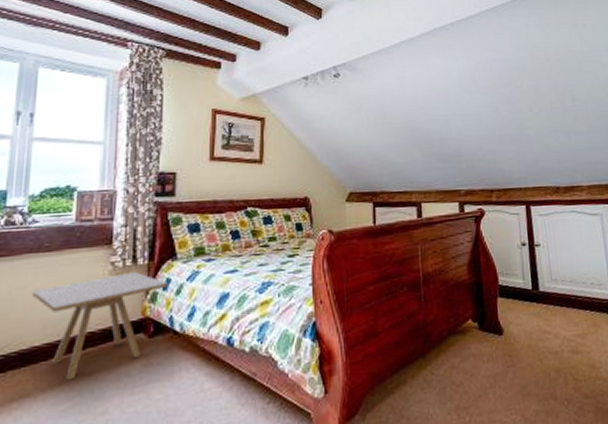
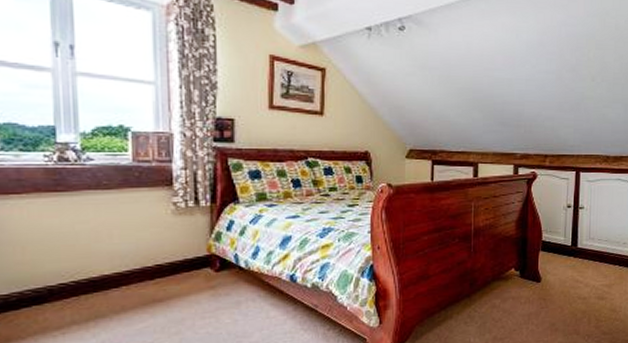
side table: present [32,271,168,381] -> none [96,212,231,306]

